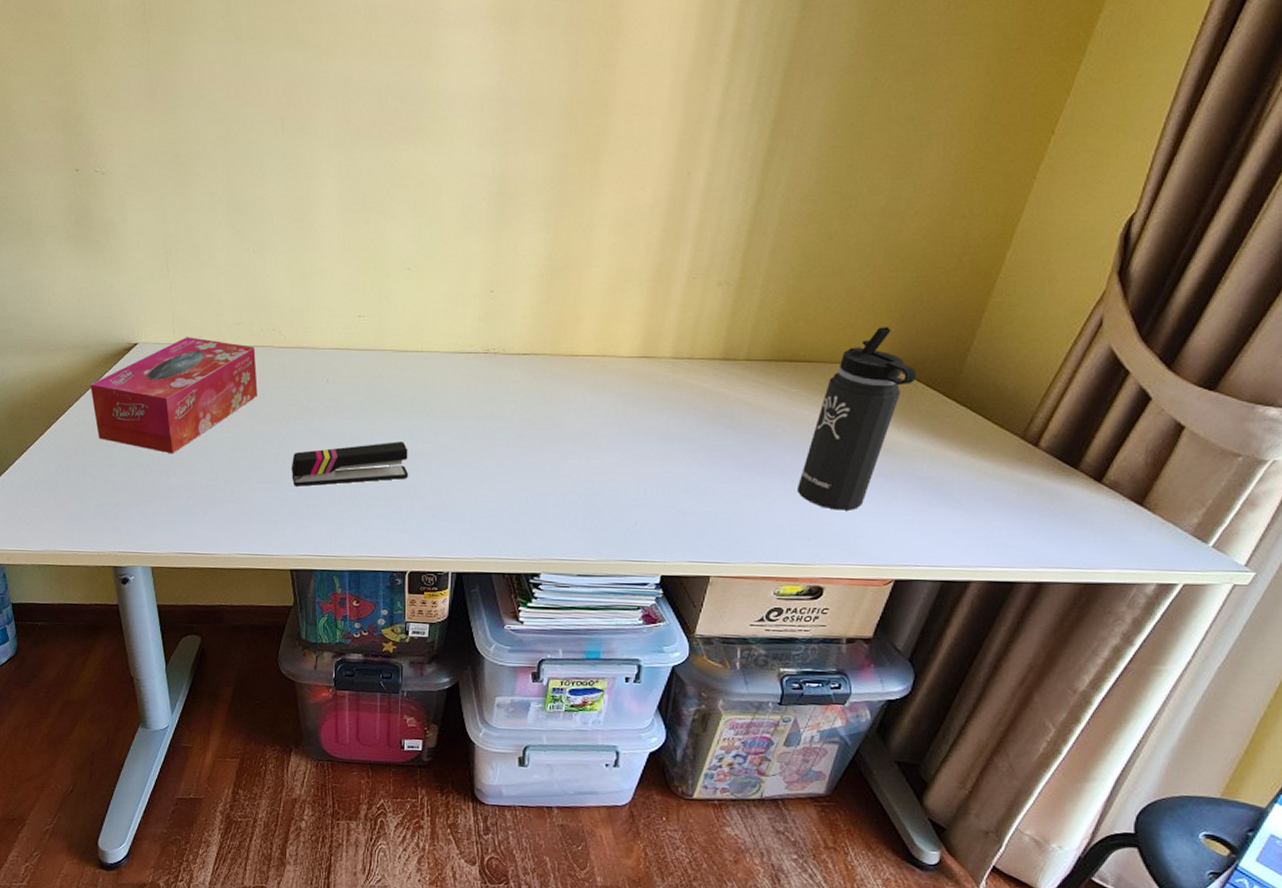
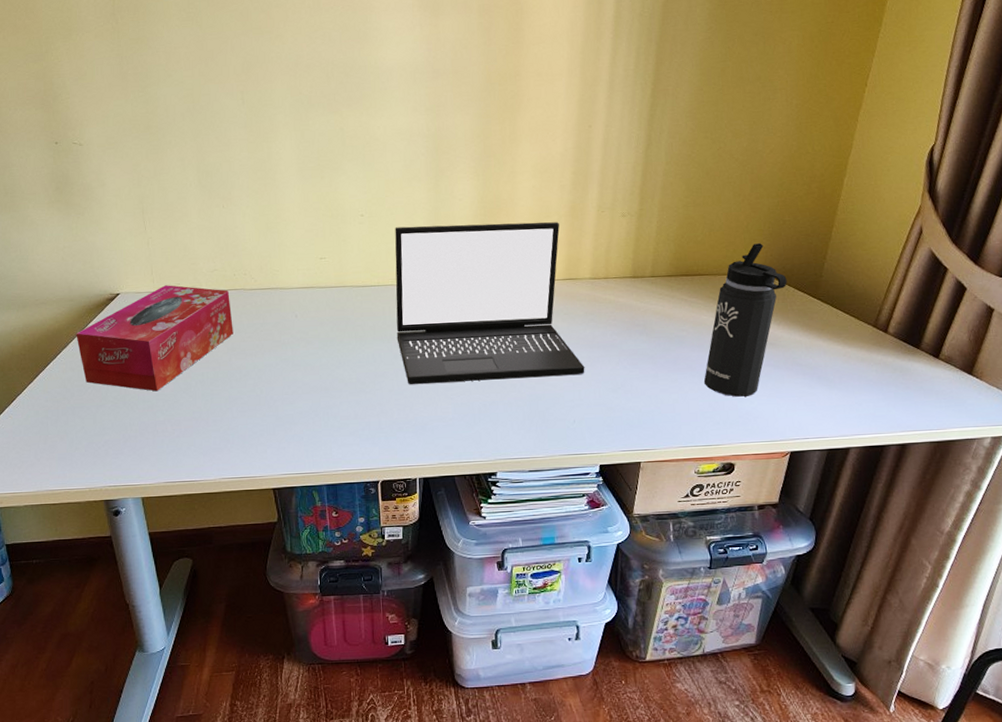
stapler: present [290,441,409,486] -> none [267,365,375,412]
laptop: none [438,284,654,470] -> present [395,222,585,384]

